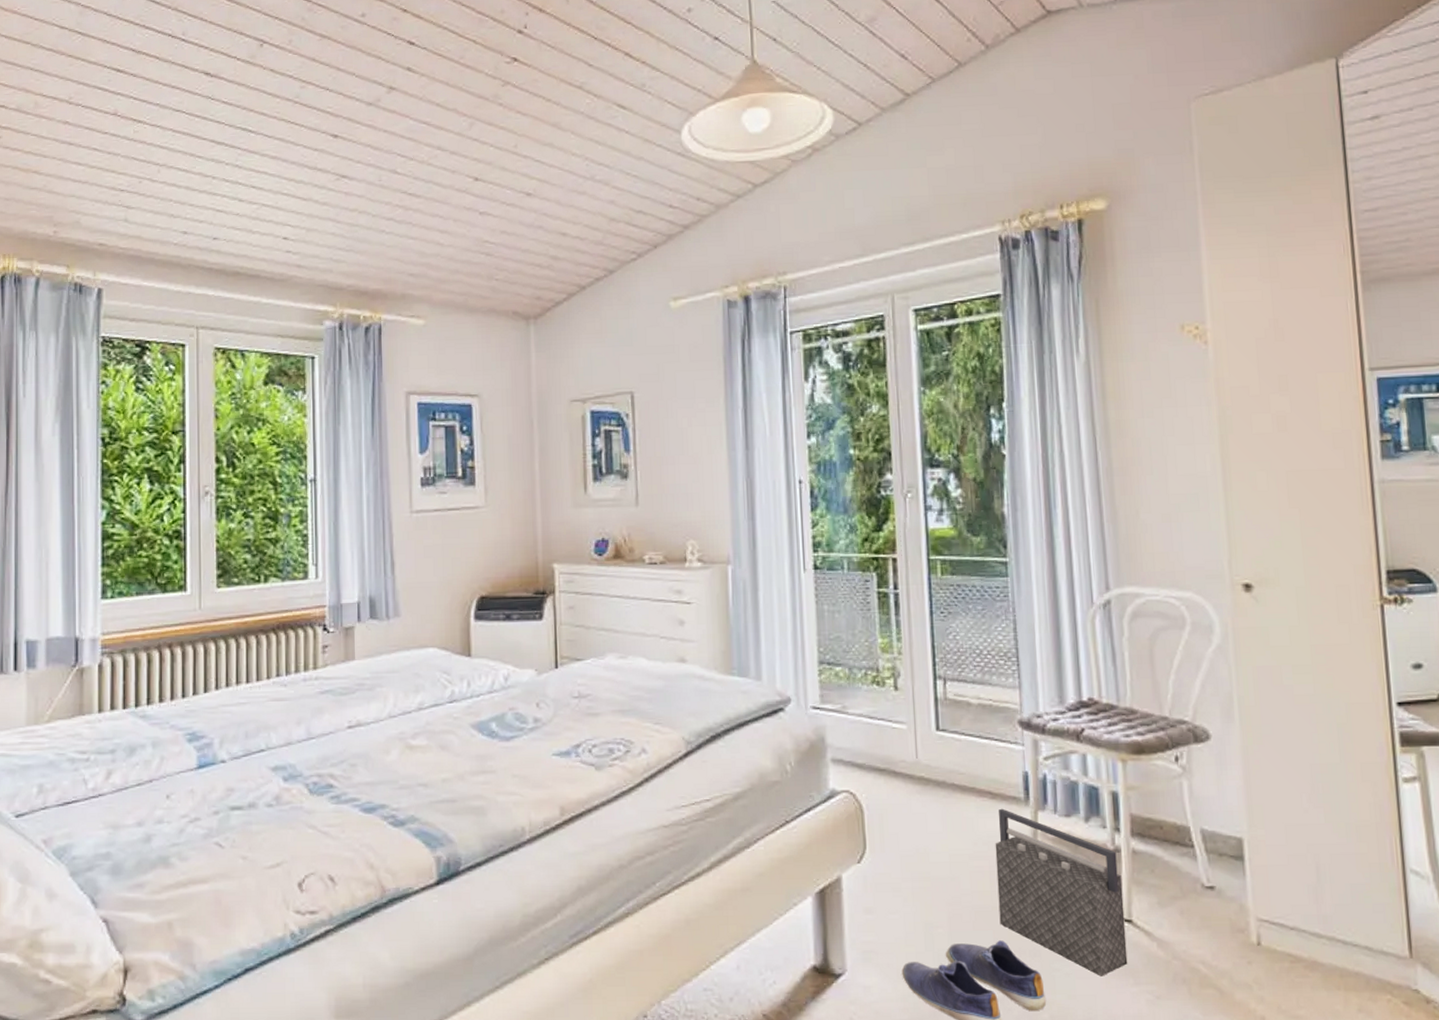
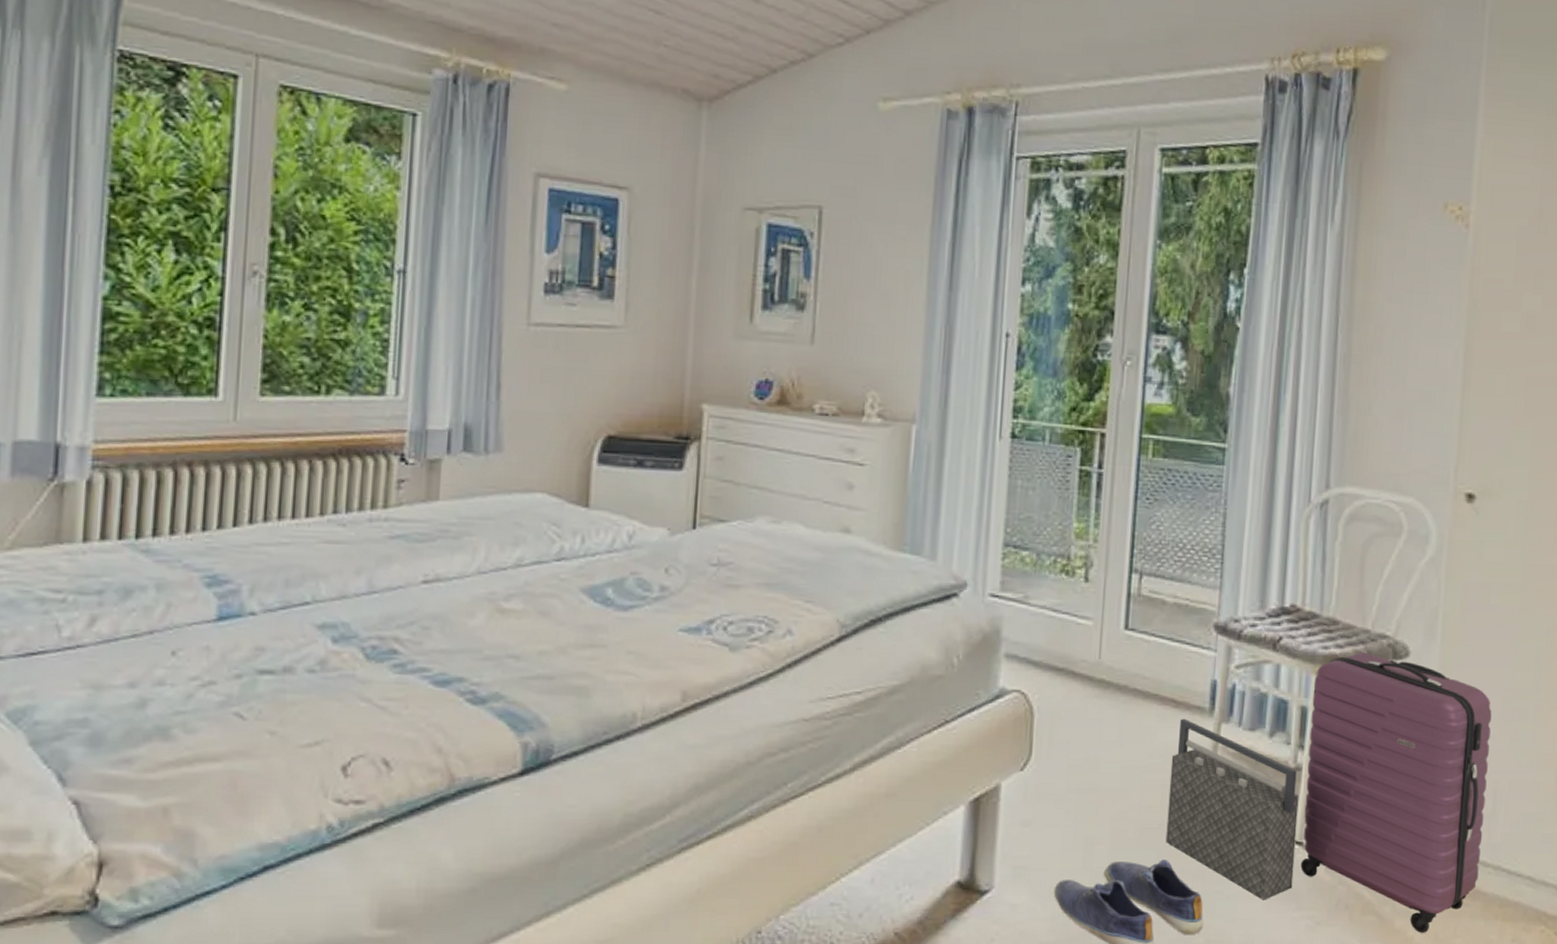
suitcase: none [1120,737,1314,1005] -> present [1300,652,1492,933]

